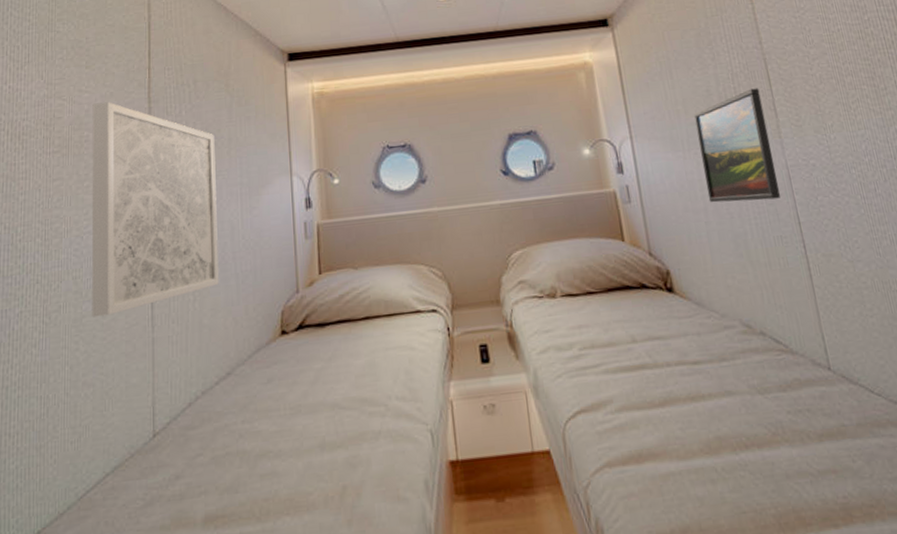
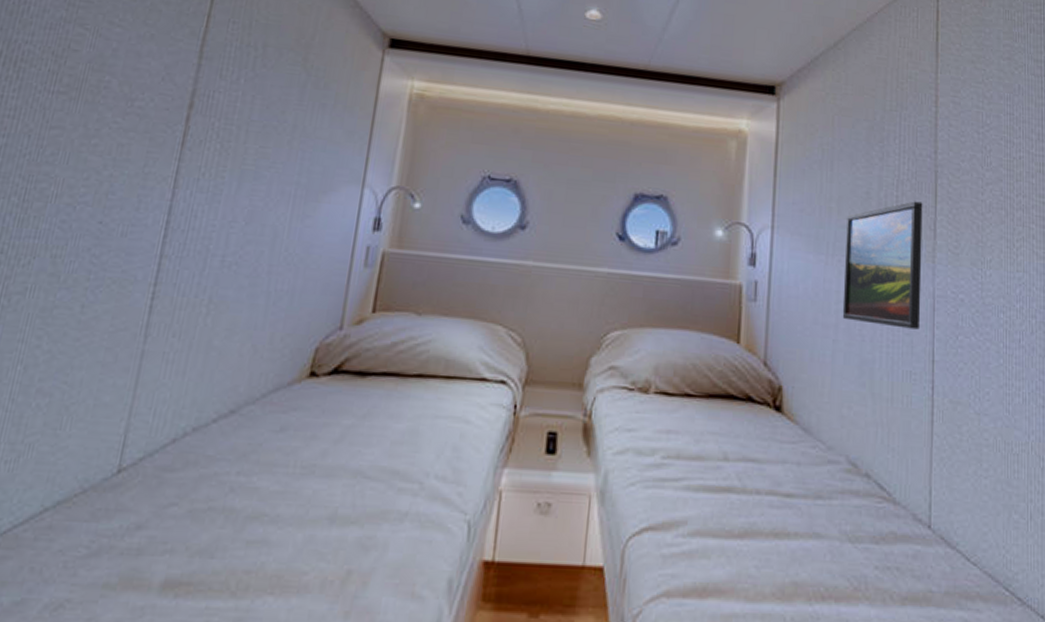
wall art: present [91,102,219,317] -> none [67,42,276,312]

